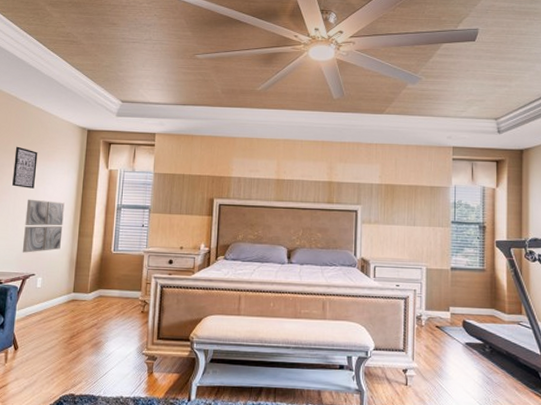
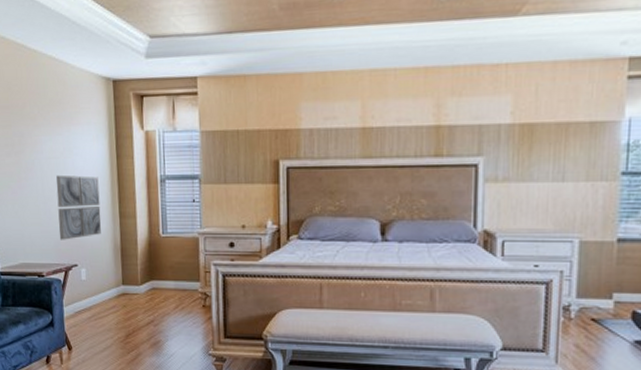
wall art: present [12,146,38,189] -> none [32,109,61,162]

